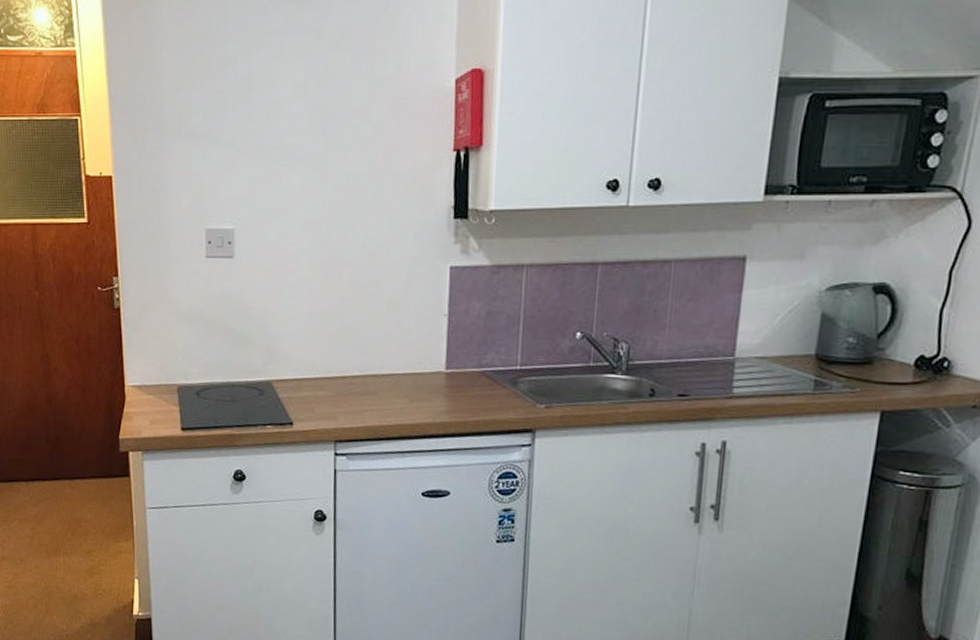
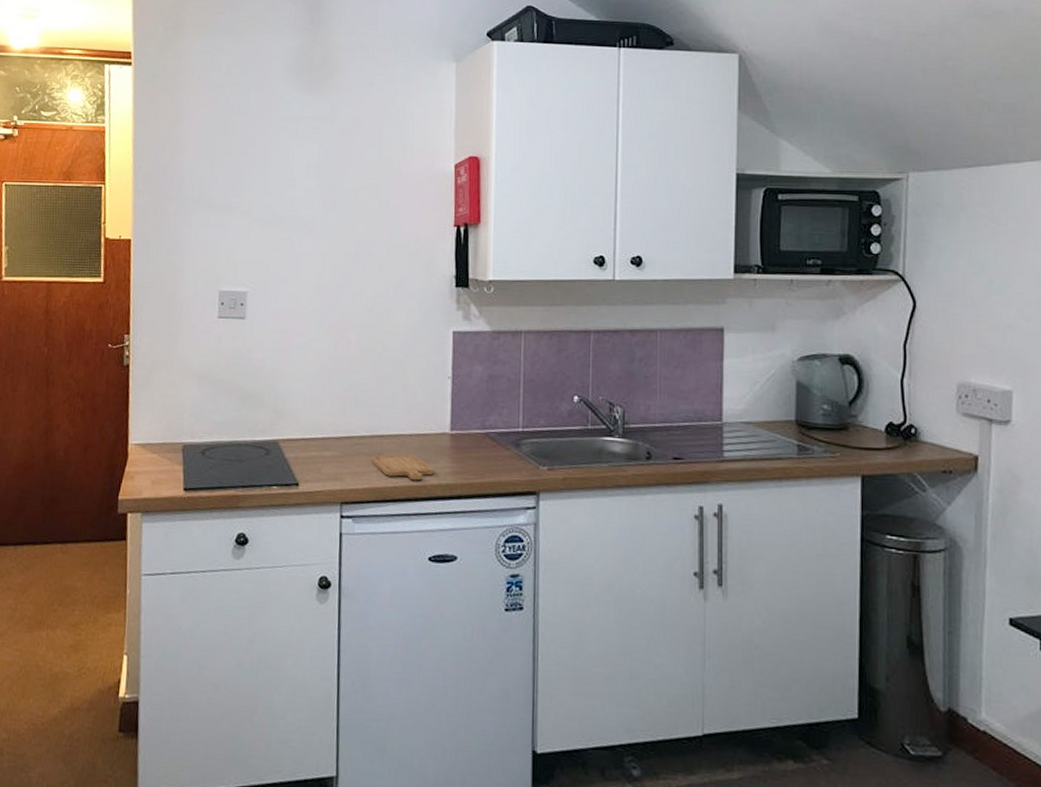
chopping board: none [364,393,429,420] -> present [370,454,435,481]

